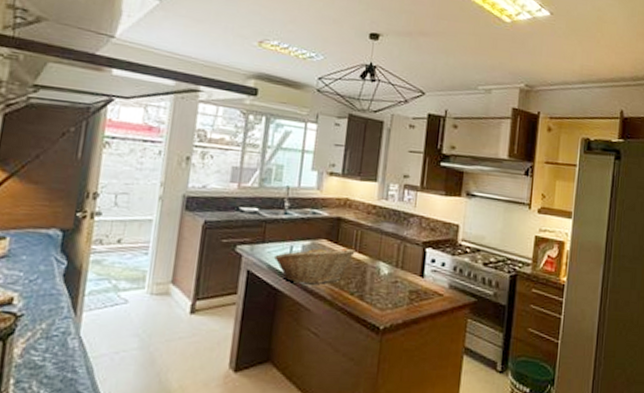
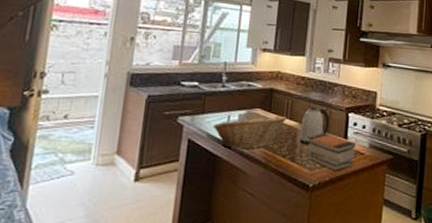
kettle: none [369,240,404,282] -> present [299,107,330,145]
book stack: none [376,268,433,314] -> present [306,132,356,172]

